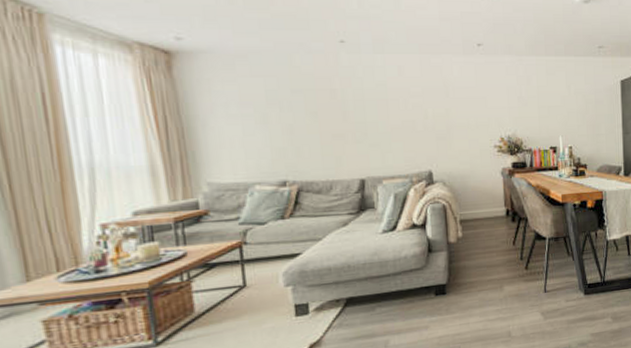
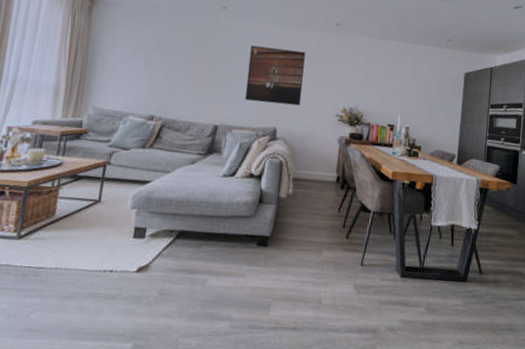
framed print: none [384,81,454,147] -> present [244,45,306,106]

